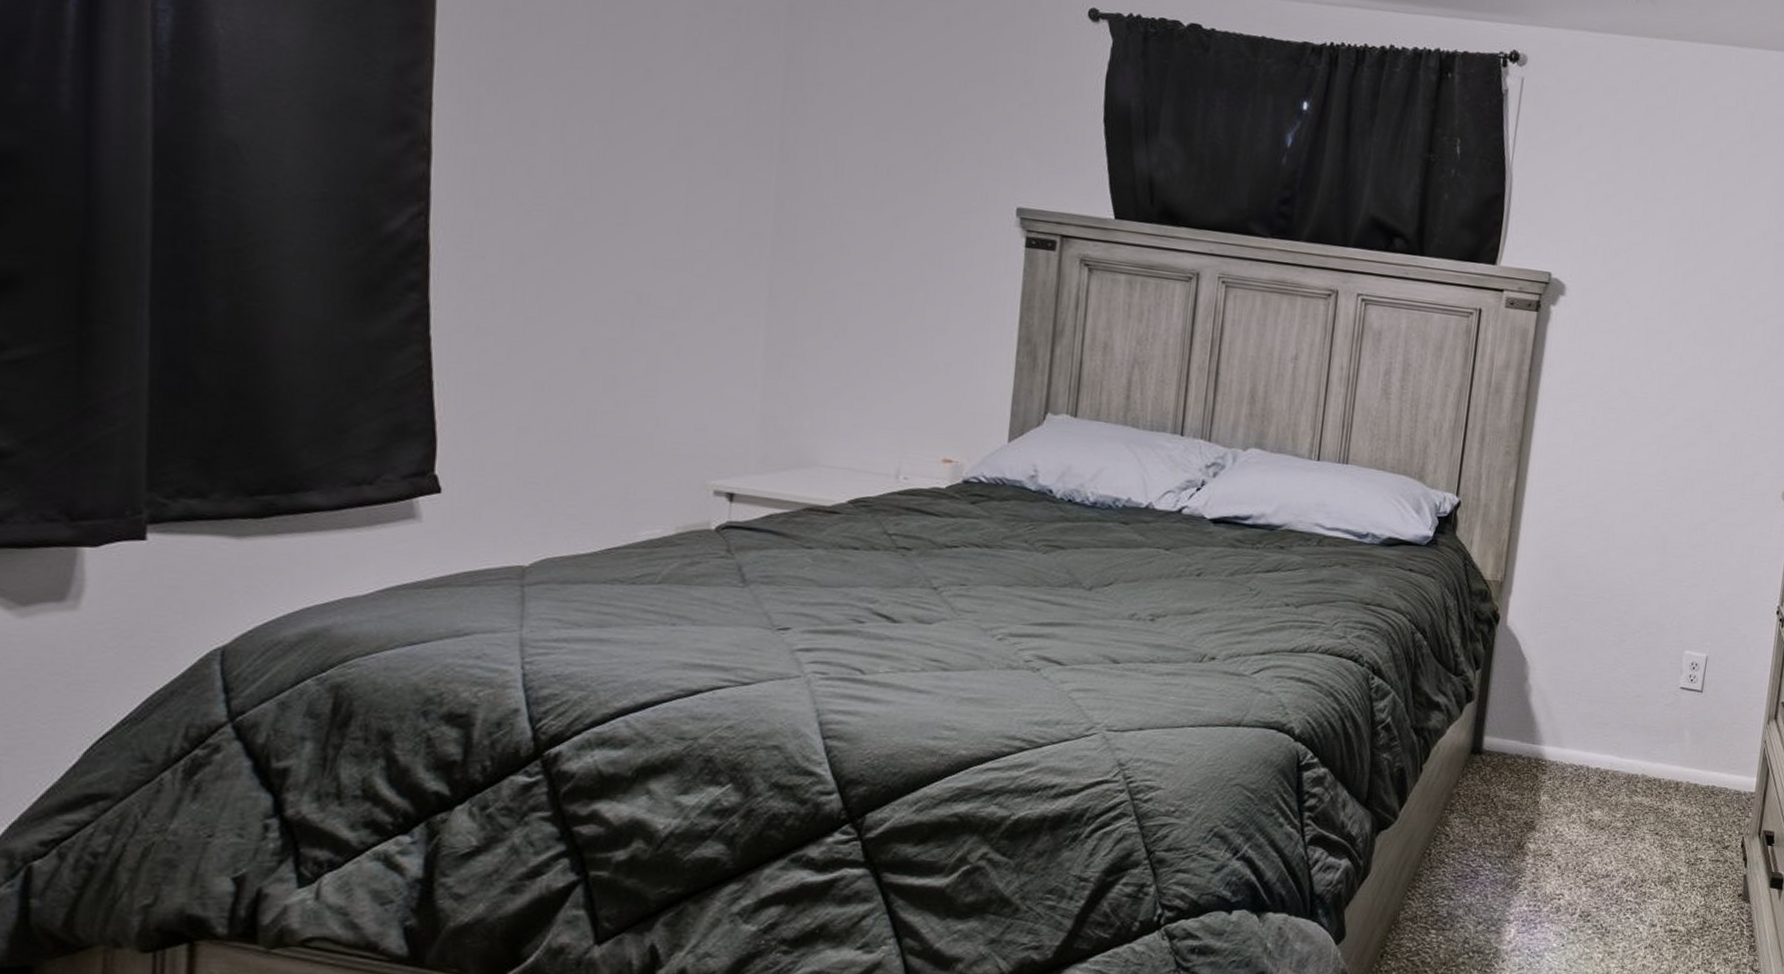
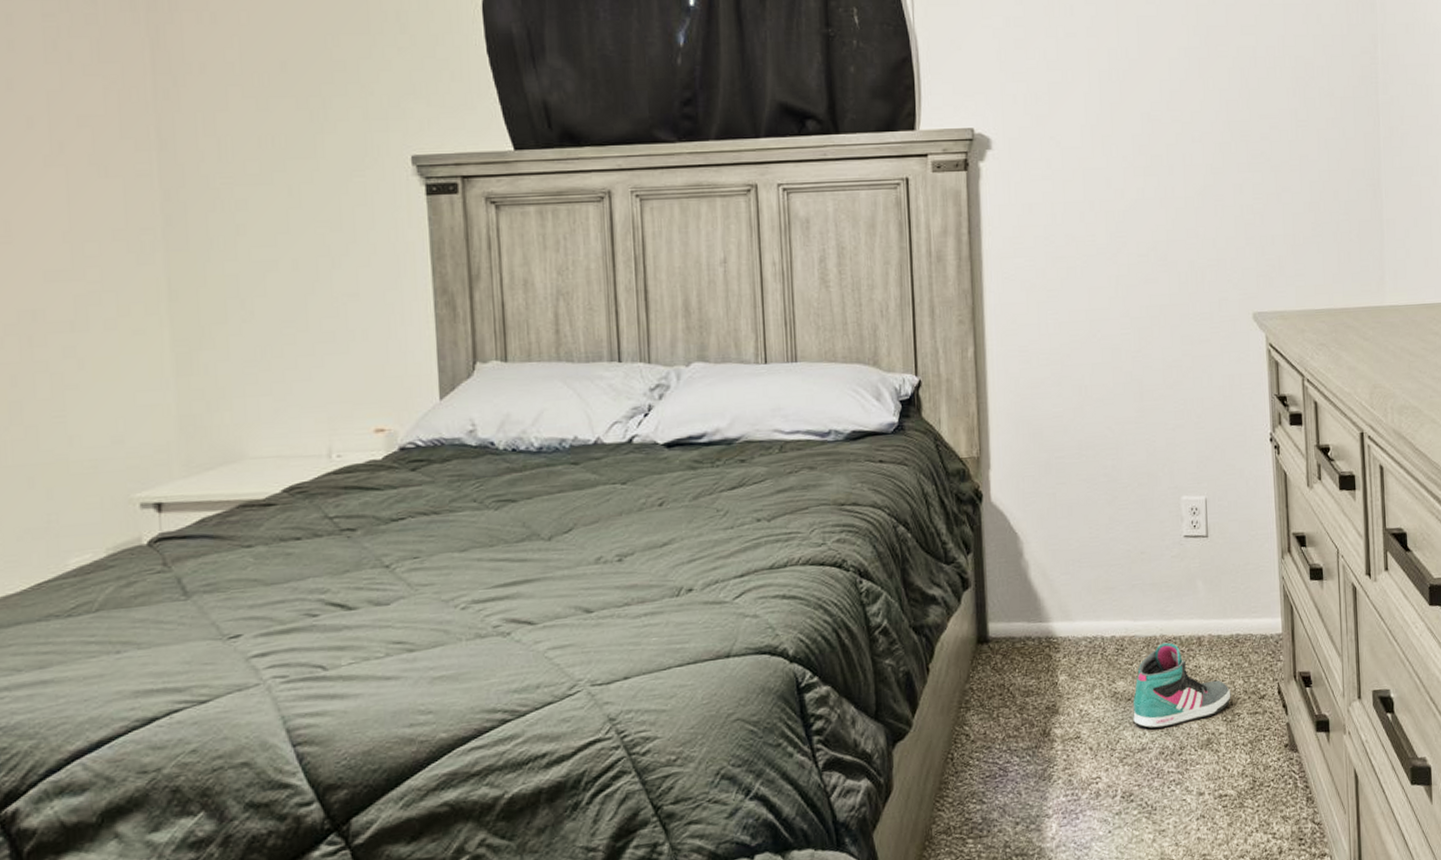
sneaker: none [1603,782,1698,860] -> present [1133,642,1231,729]

